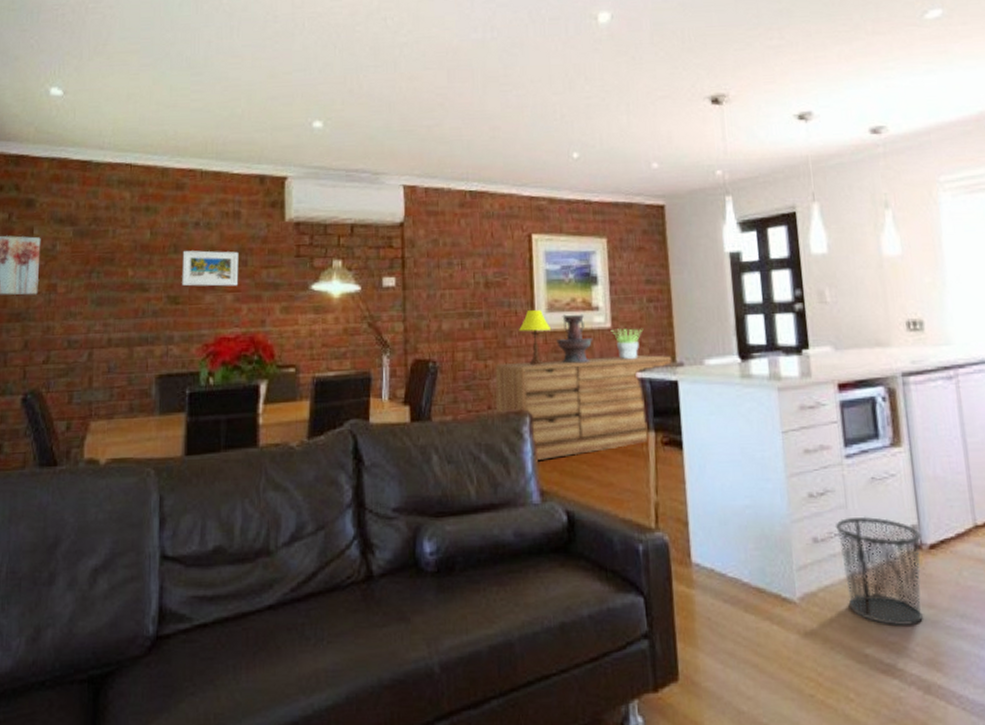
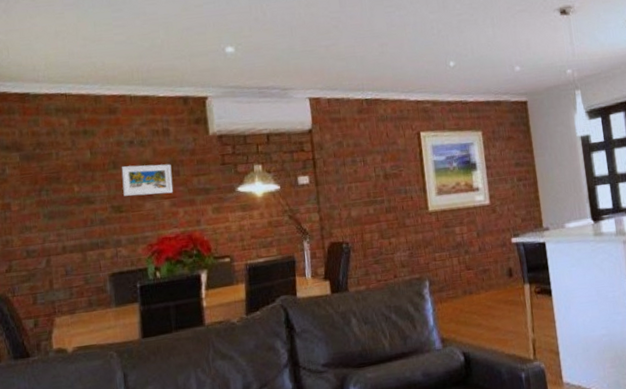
sideboard: present [495,355,672,460] -> none [397,223,540,315]
table lamp: present [519,310,552,366] -> none [415,194,442,240]
decorative urn: present [556,314,593,364] -> none [446,194,476,236]
potted plant: present [611,328,644,359] -> none [489,203,516,229]

